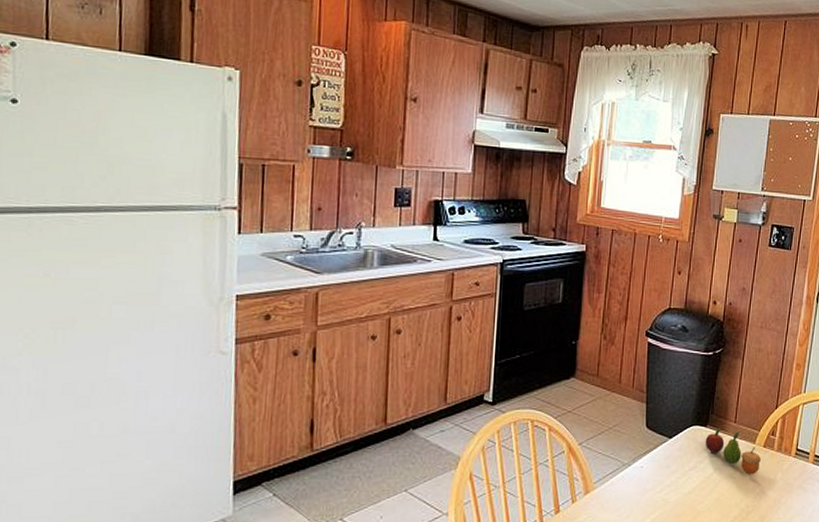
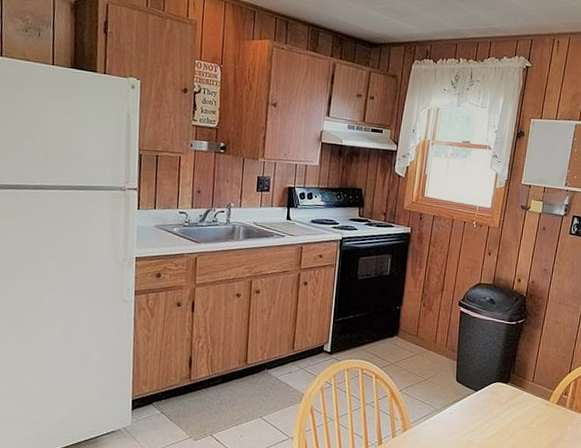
fruit: present [705,428,761,475] -> none [506,385,554,427]

